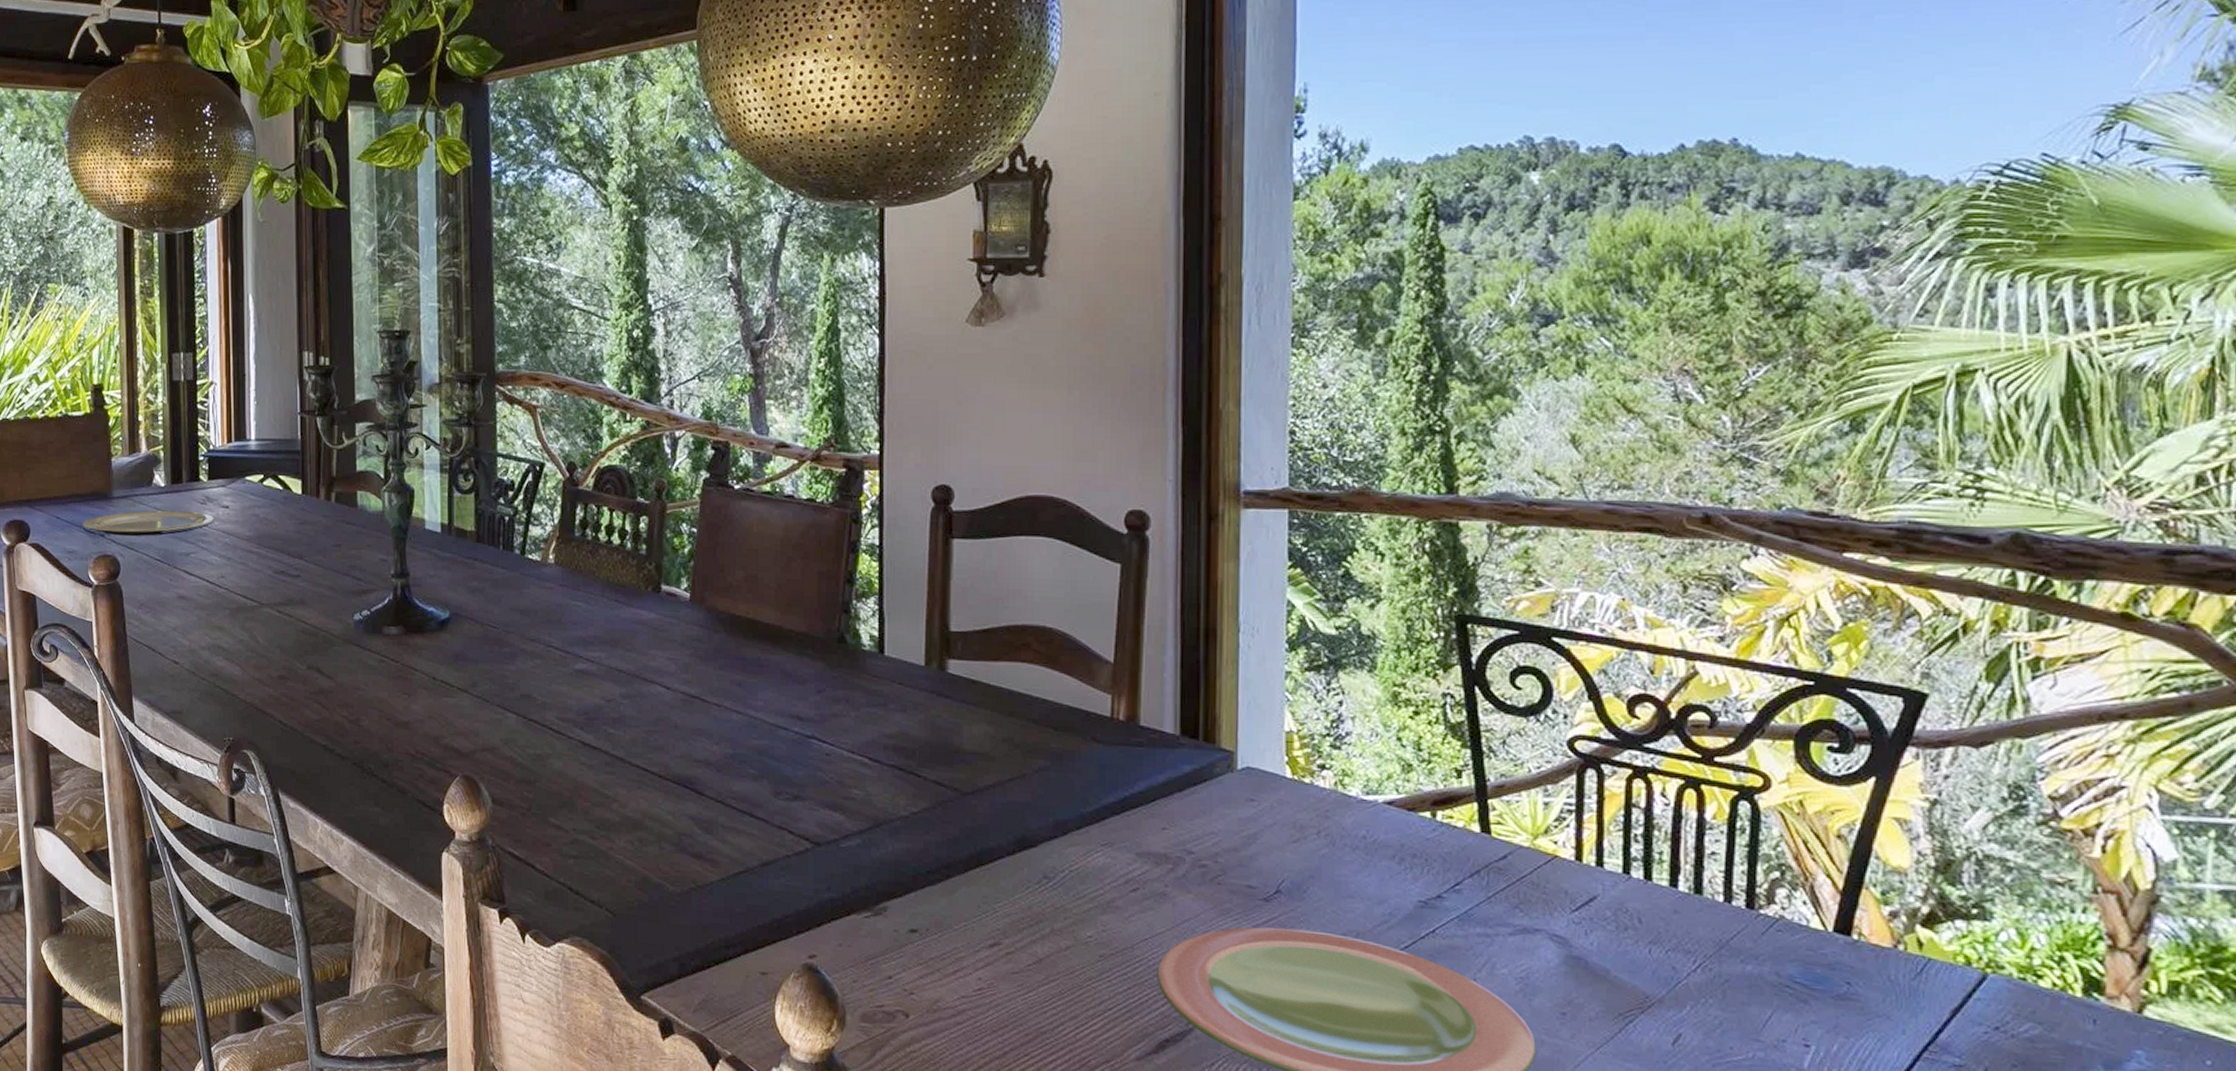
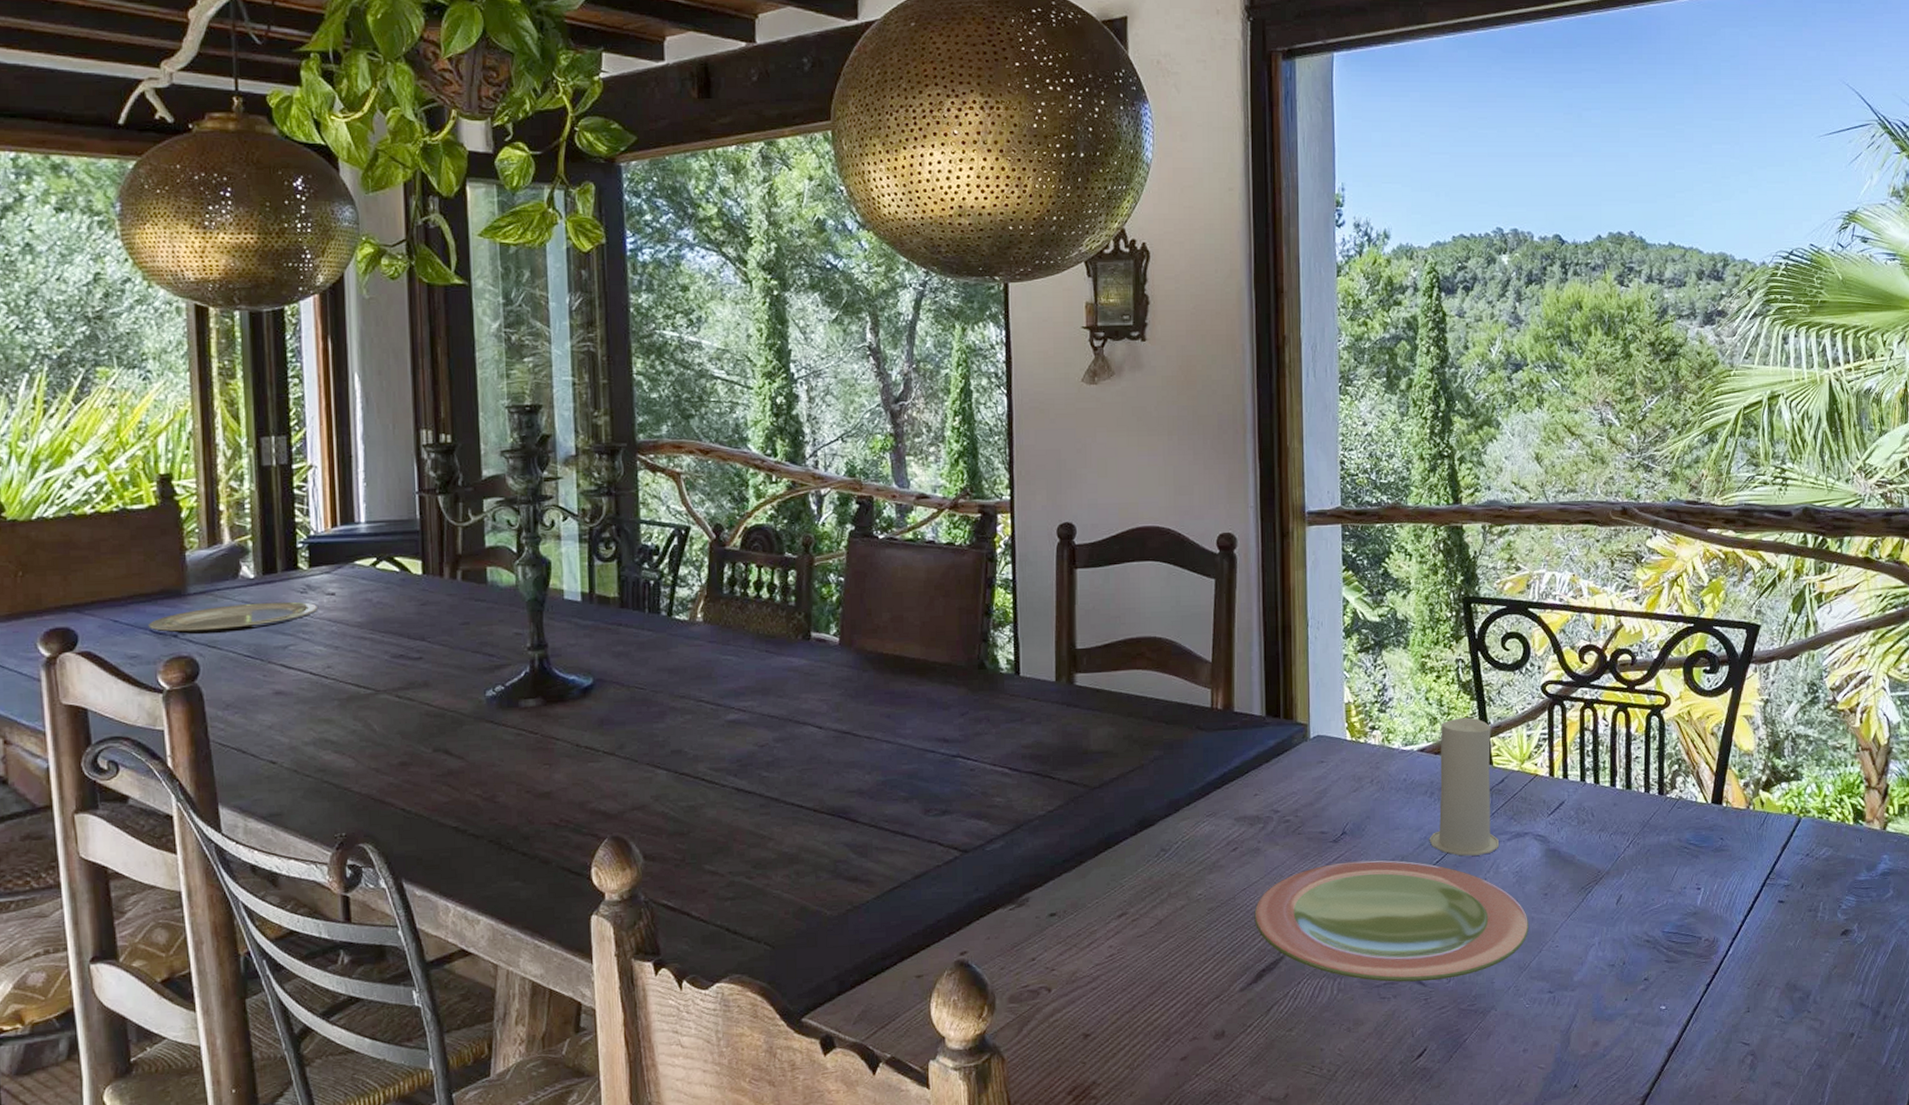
candle: none [1395,768,1497,948] -> present [1429,717,1500,856]

